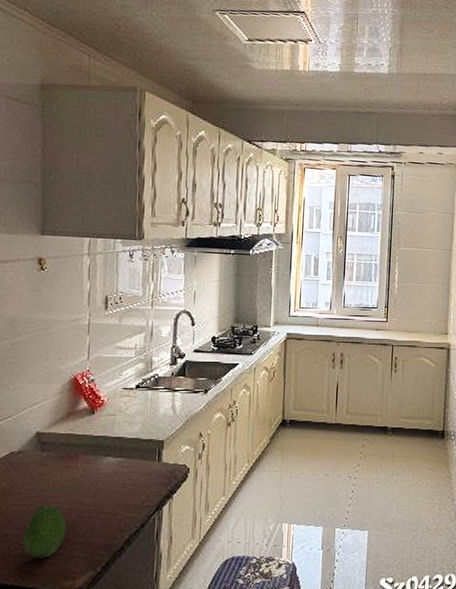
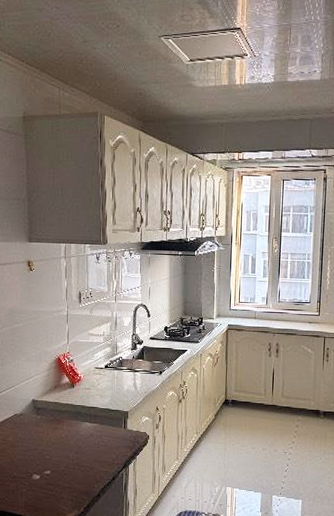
fruit: present [22,504,66,559] -> none [26,456,57,497]

